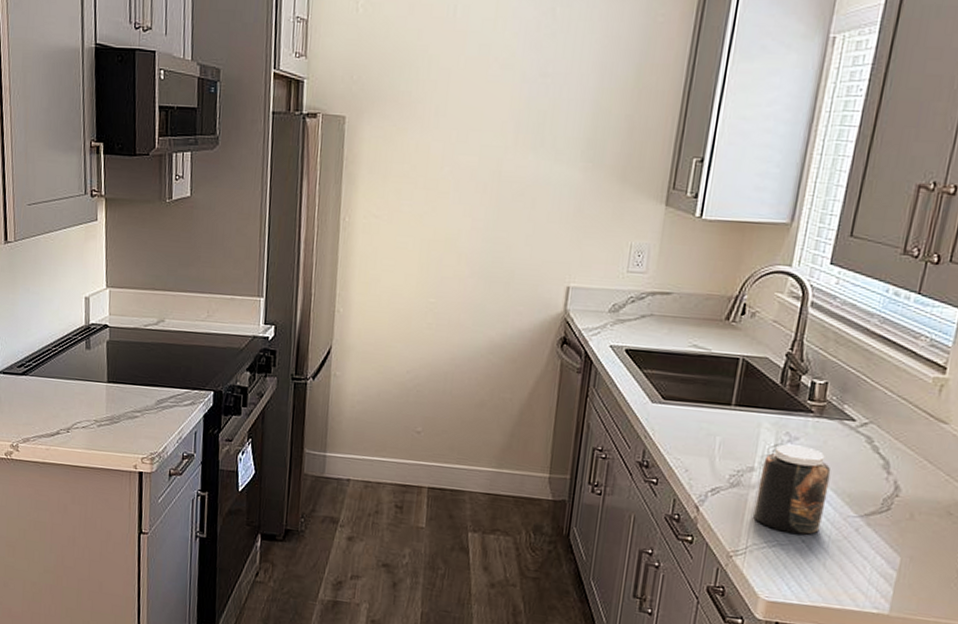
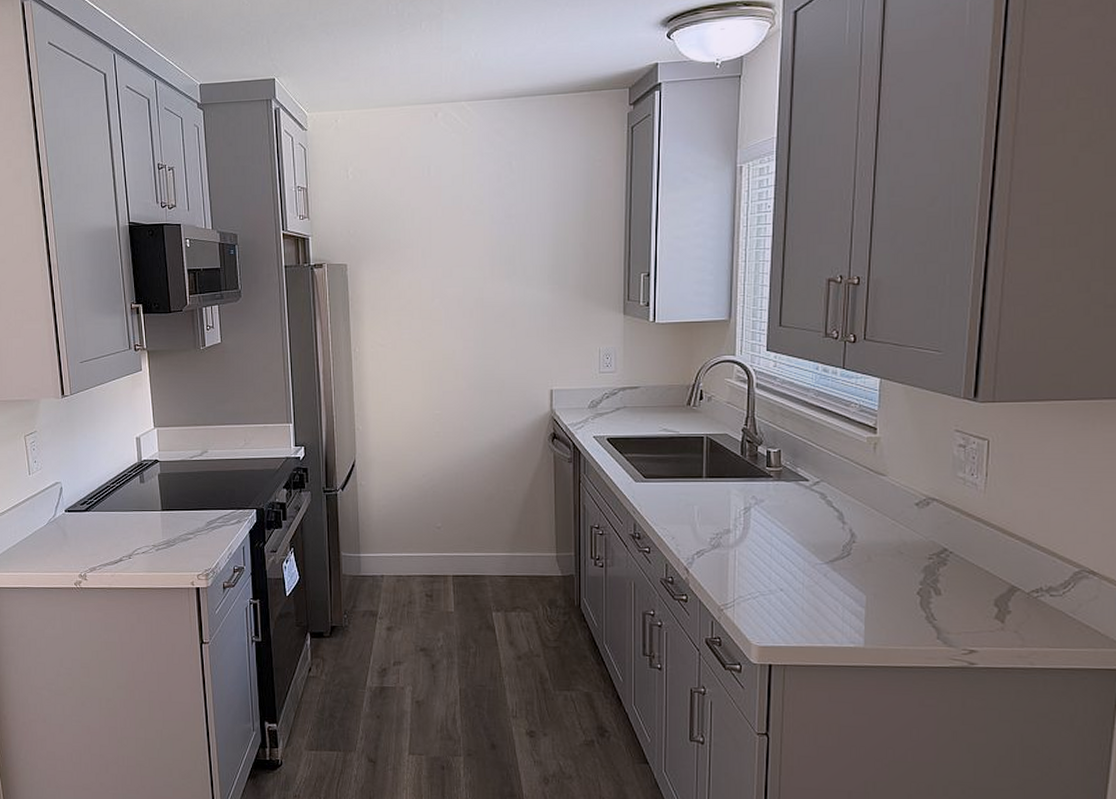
jar: present [753,444,831,535] -> none [736,506,795,584]

